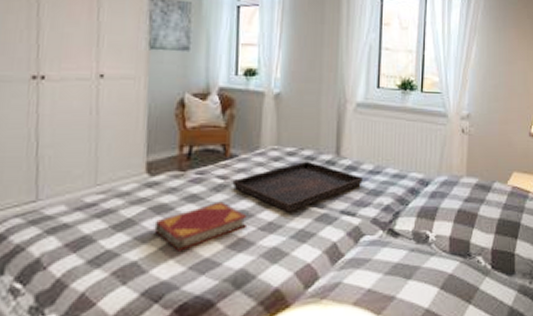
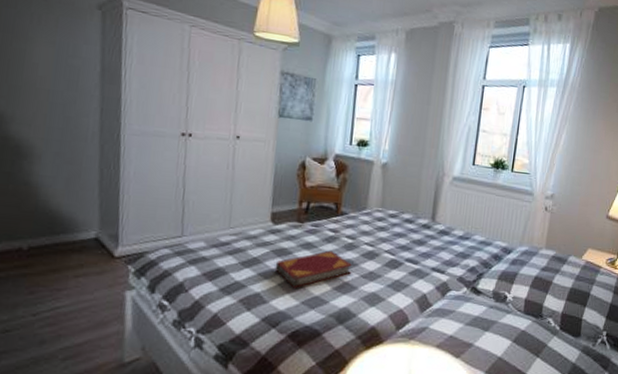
serving tray: present [232,161,363,213] -> none [341,223,453,266]

